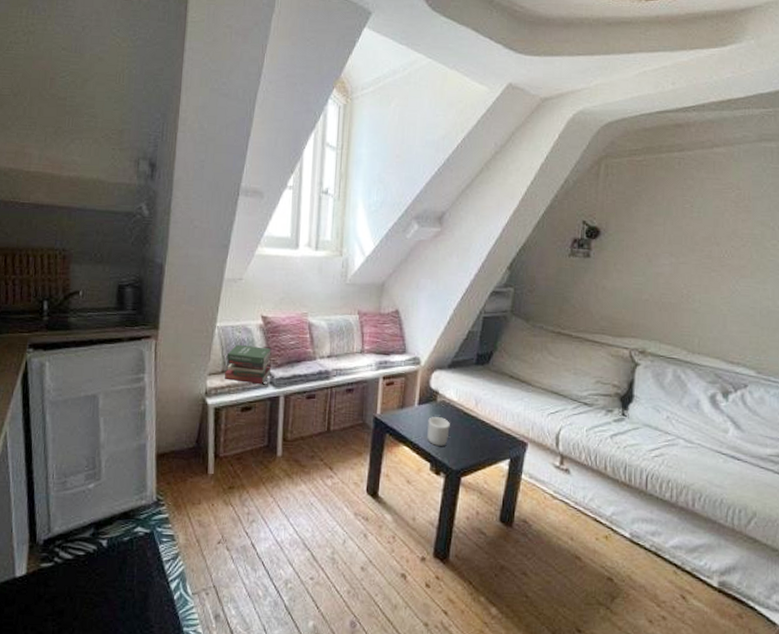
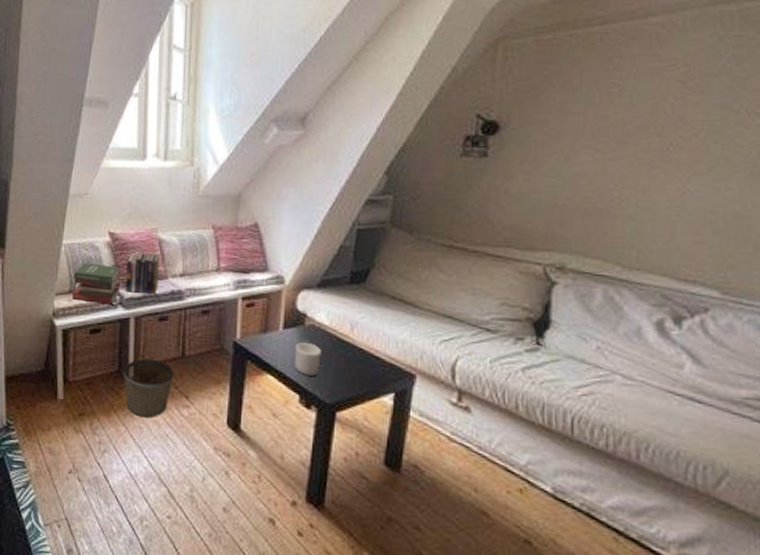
basket: none [272,433,320,489] -> present [123,358,174,418]
books: none [276,334,309,375] -> present [126,251,159,295]

